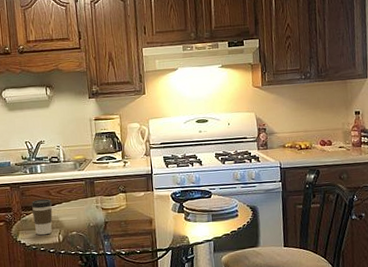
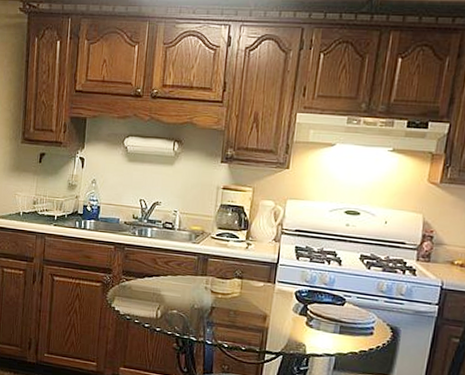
coffee cup: present [31,199,53,236] -> none [132,266,157,307]

